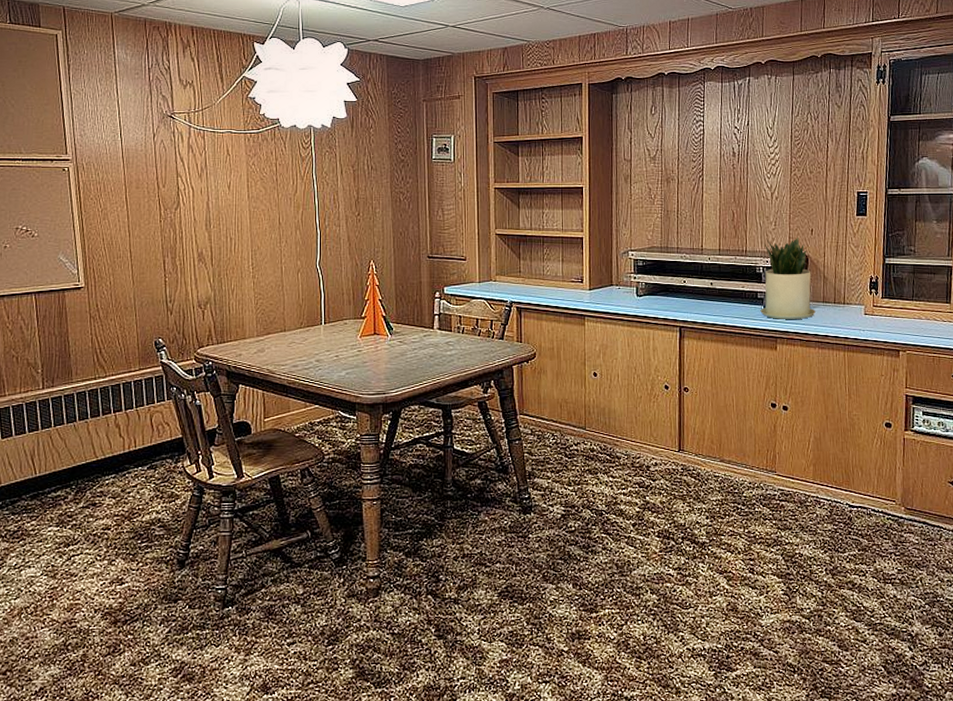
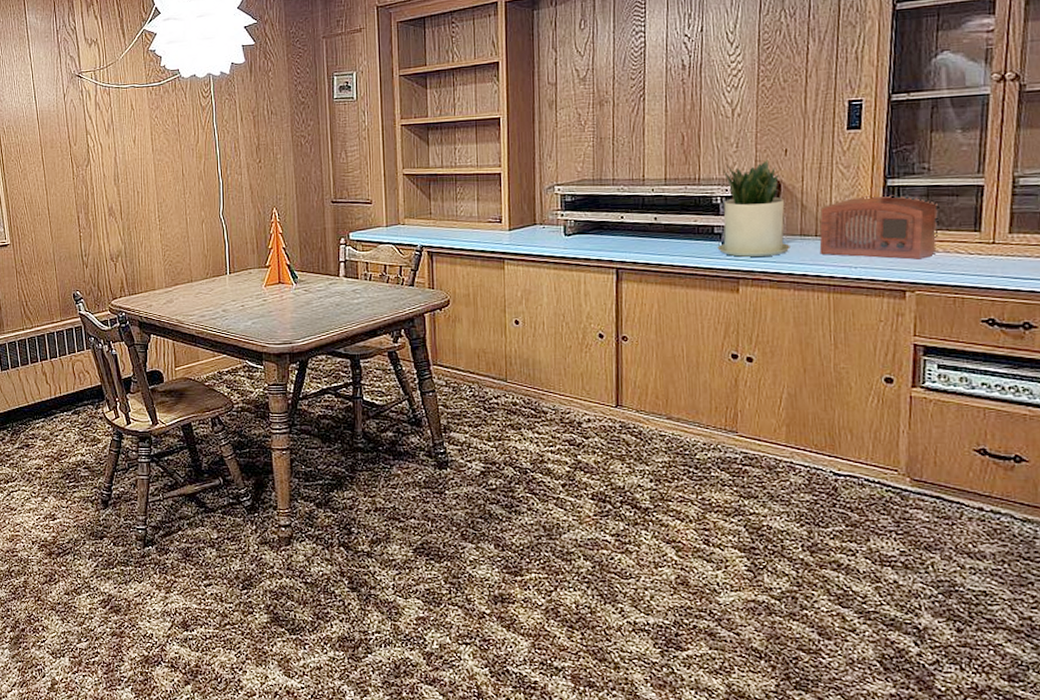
radio receiver: none [837,271,921,325] -> present [819,195,938,260]

